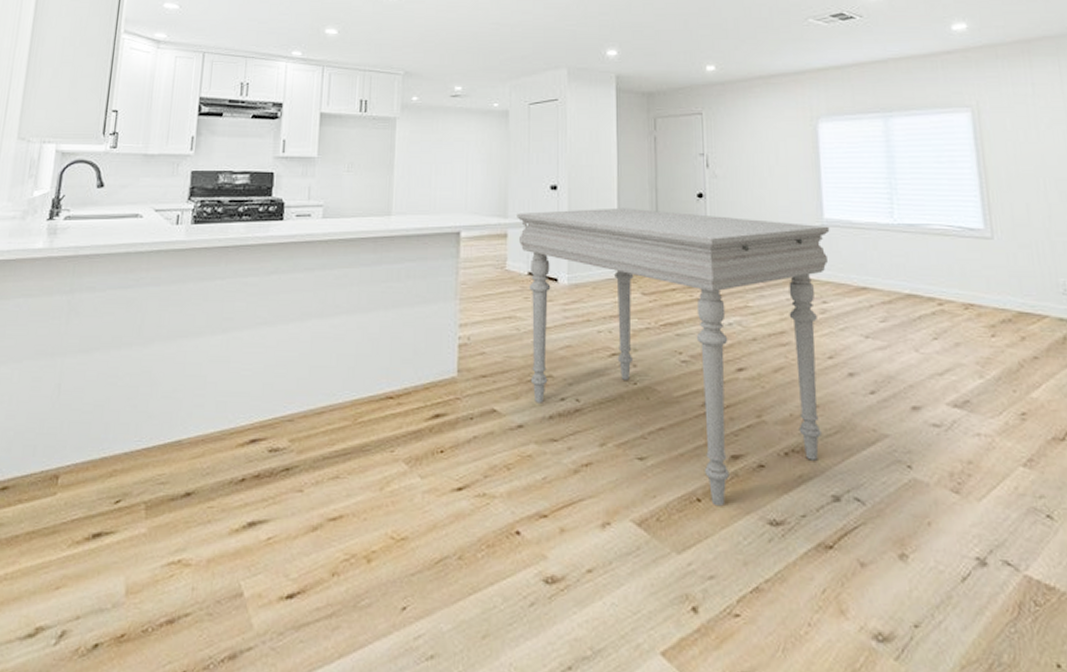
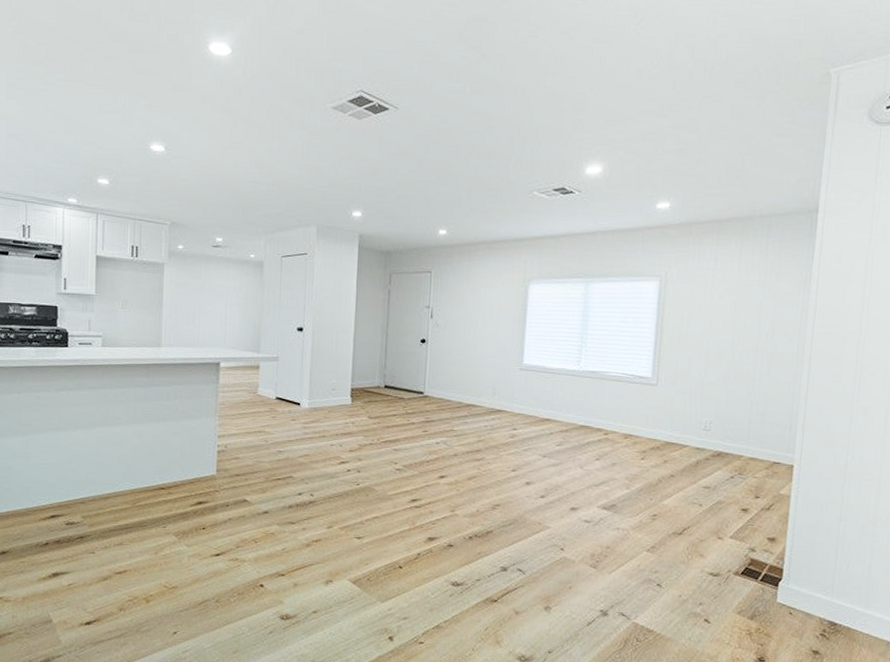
dining table: present [517,207,830,507] -> none [268,348,527,572]

